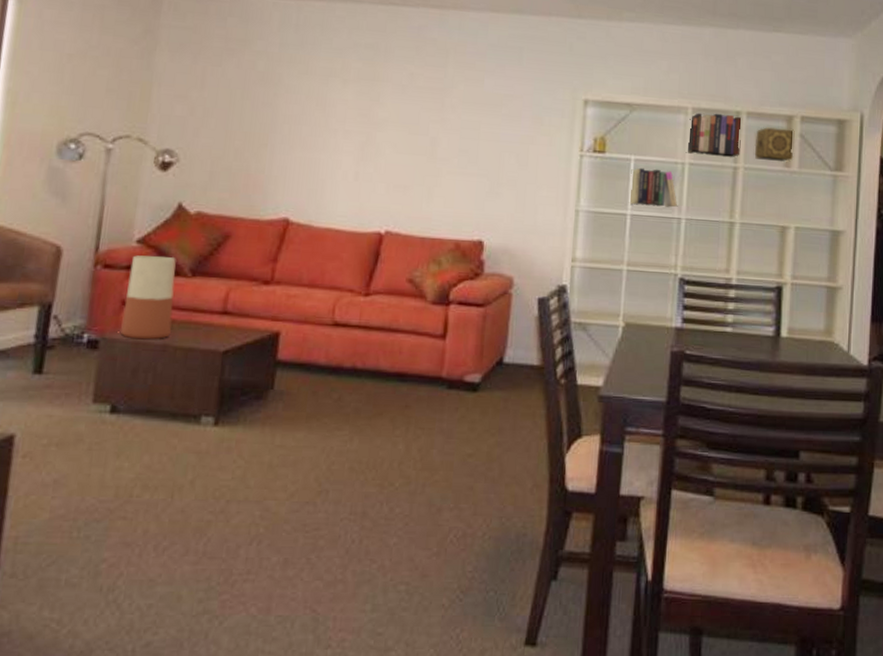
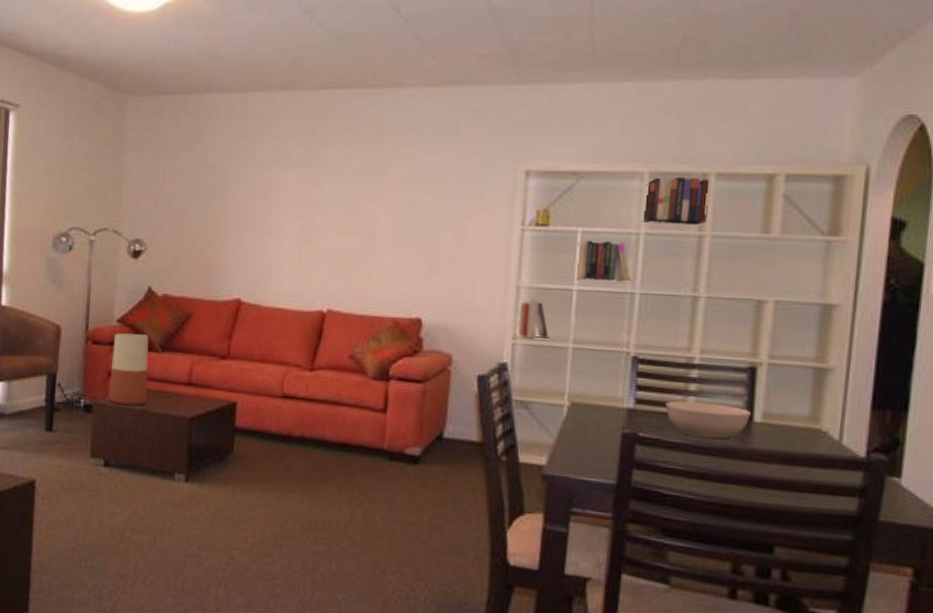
books: none [577,220,605,261] -> present [518,296,549,339]
bowl: none [708,319,779,355] -> present [665,400,751,440]
decorative box: present [754,127,795,162] -> none [725,189,777,228]

